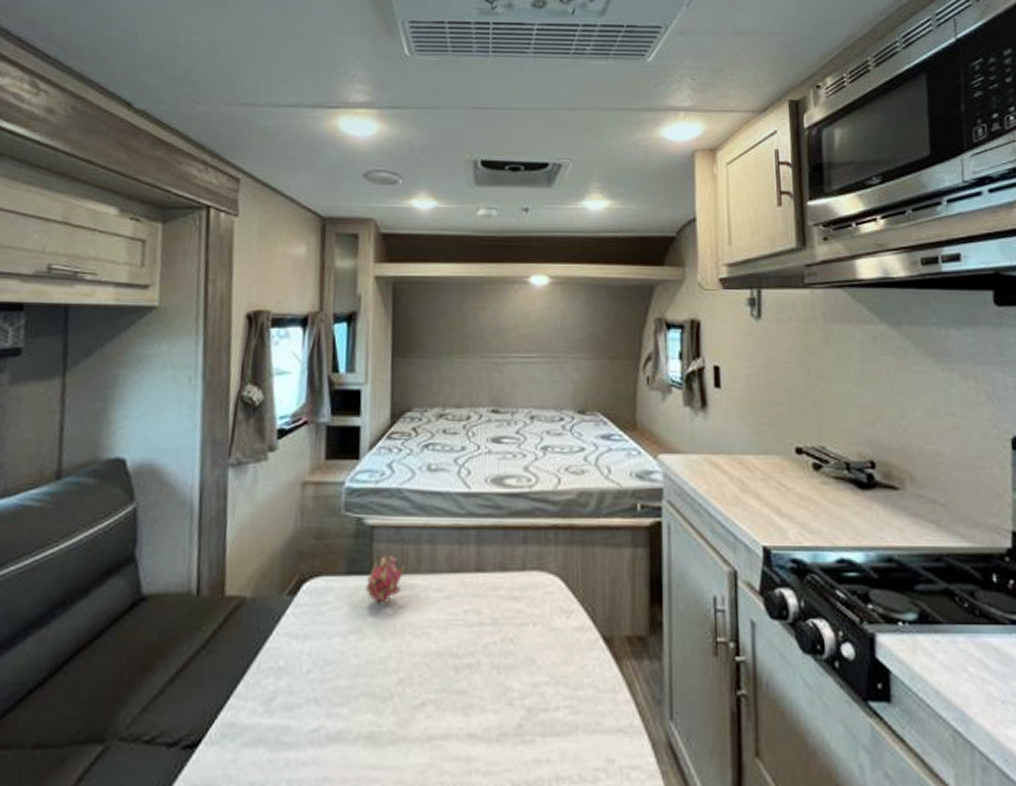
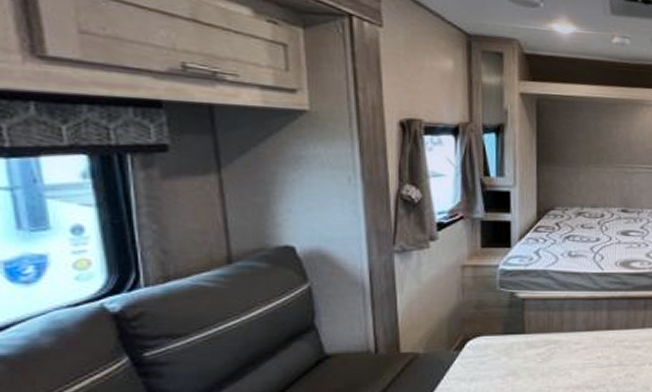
fruit: present [365,551,405,603] -> none [518,316,551,354]

